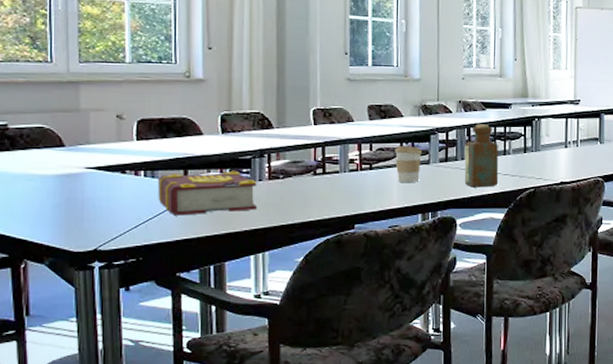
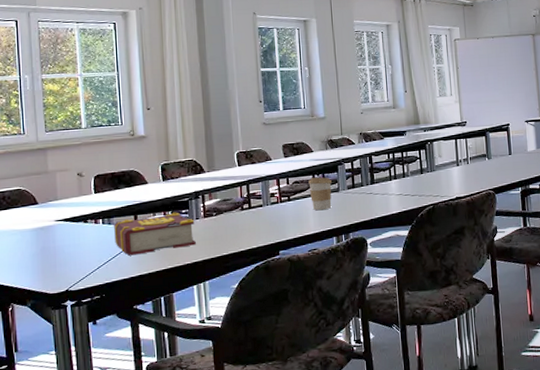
bottle: present [464,124,499,188] -> none [368,151,401,209]

